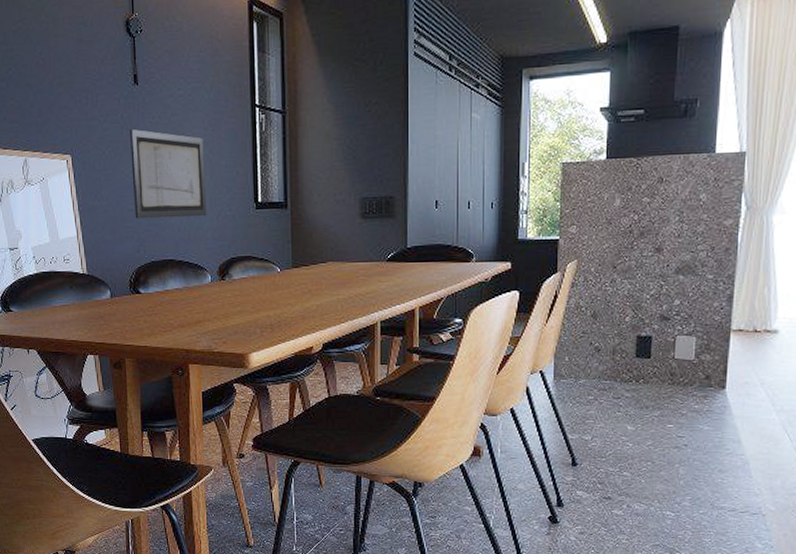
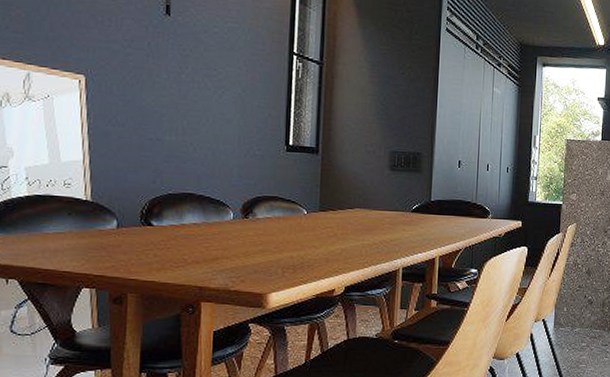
wall art: present [130,128,207,219] -> none [154,57,236,154]

